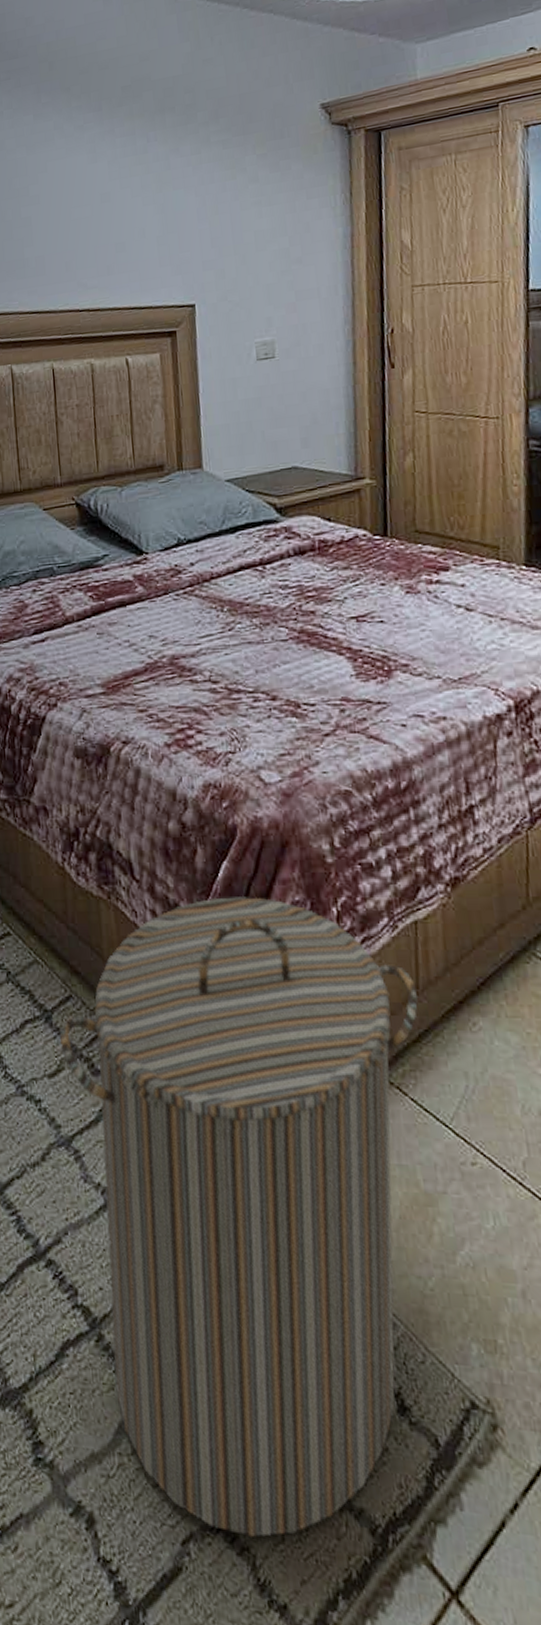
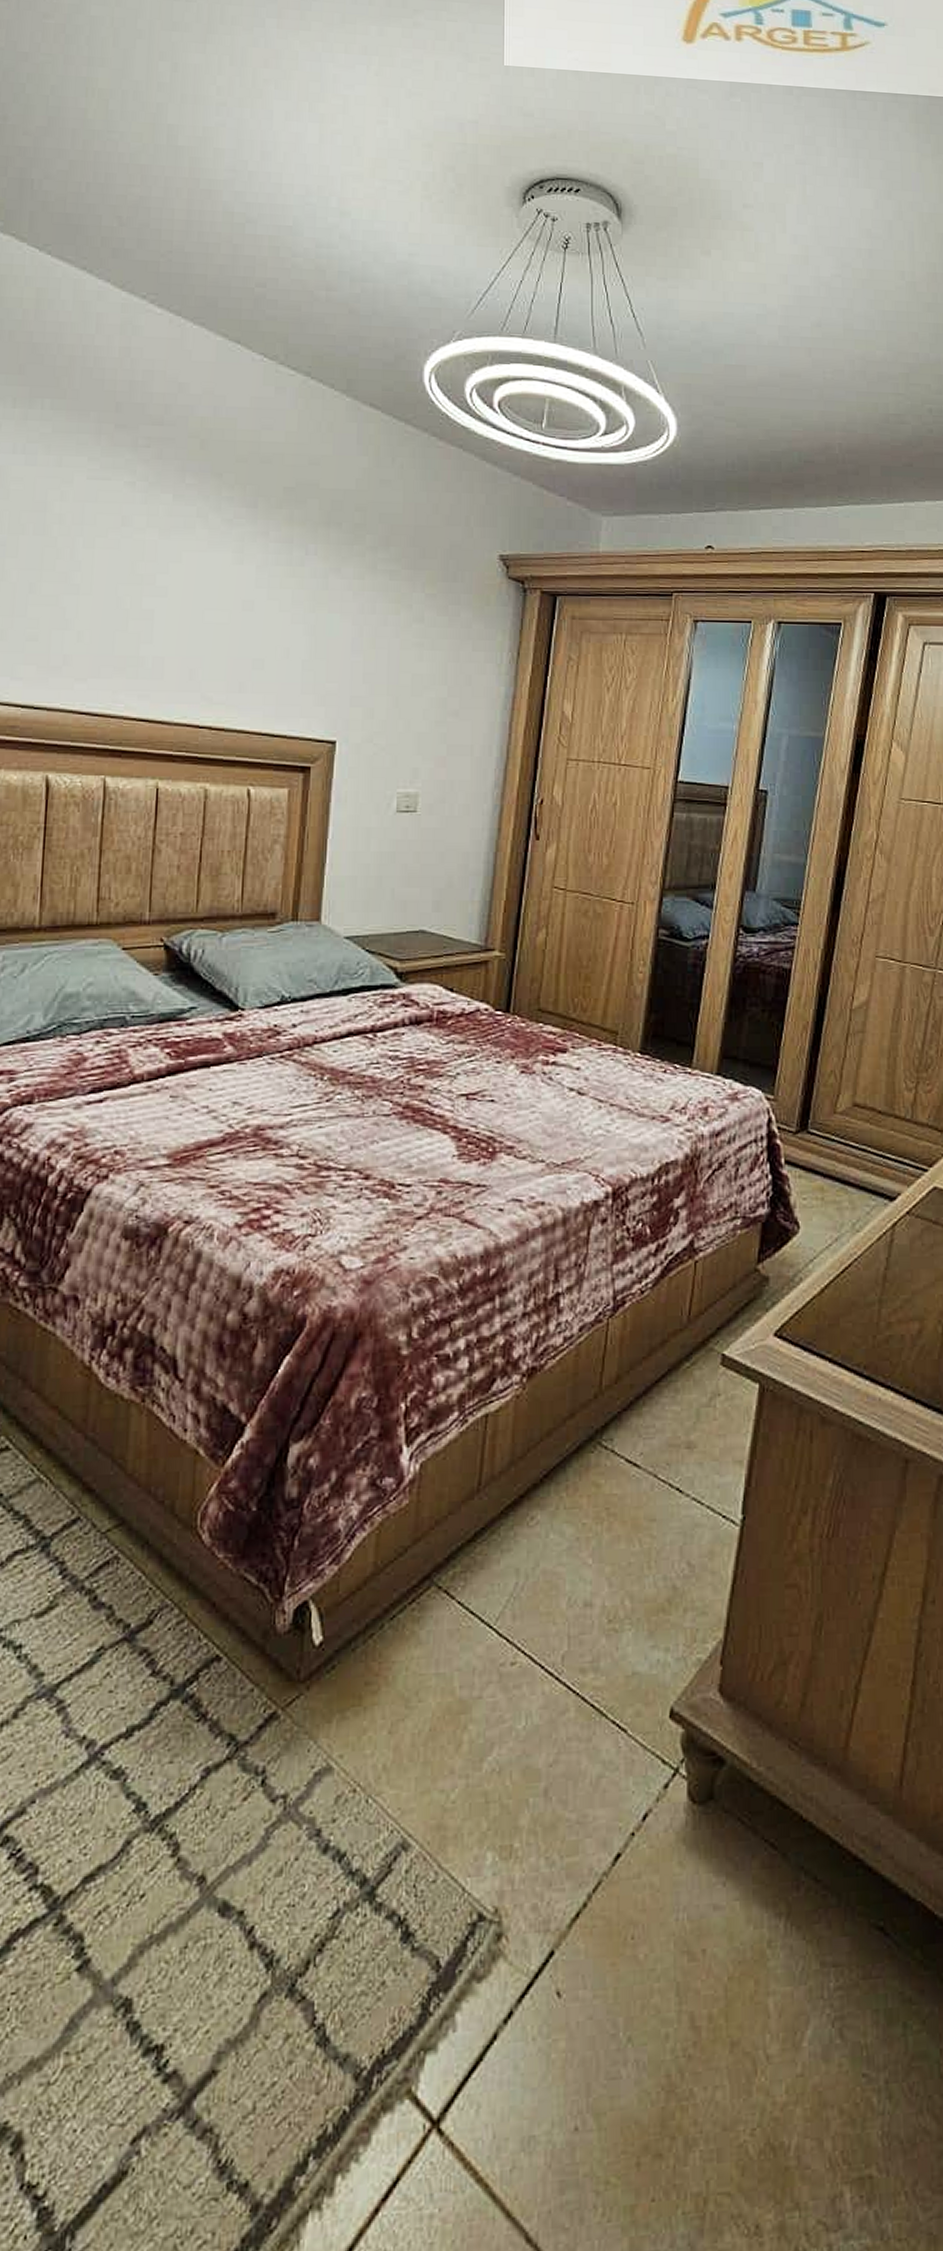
laundry hamper: present [59,897,419,1537] -> none [56,1394,480,2115]

